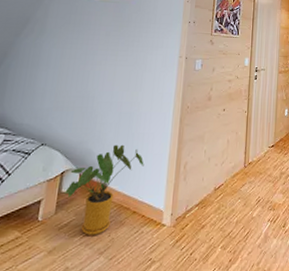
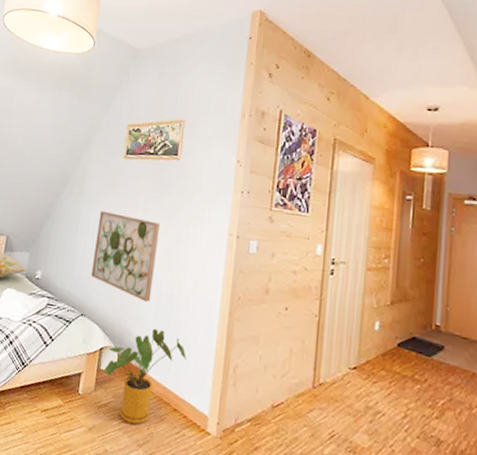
wall art: none [52,45,121,122] -> present [90,210,161,302]

